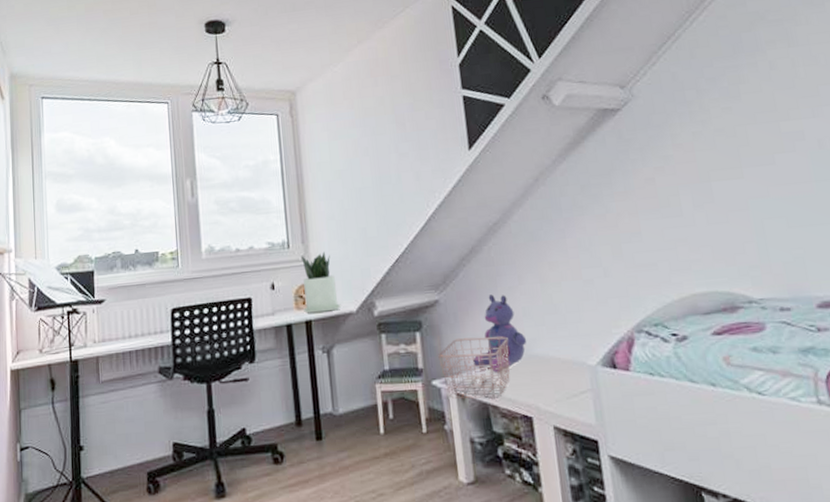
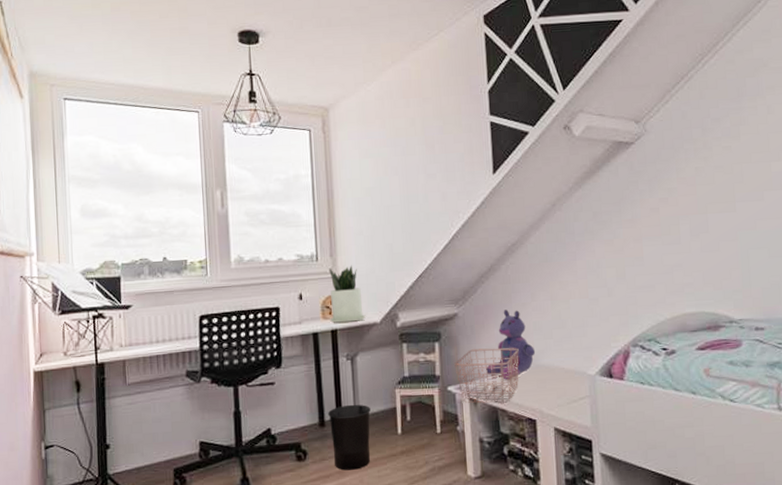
waste bin: none [305,401,351,475] -> present [328,404,370,470]

